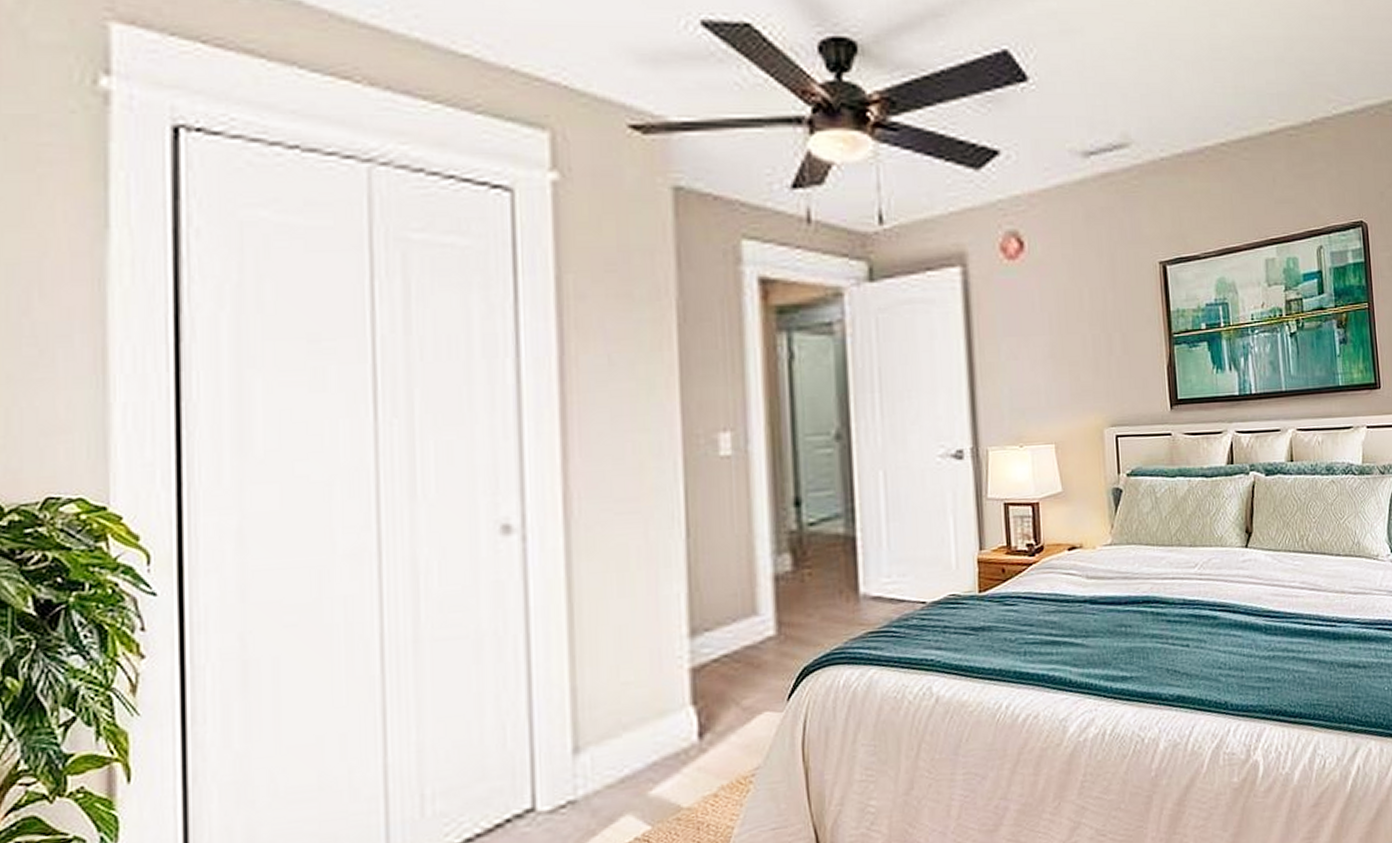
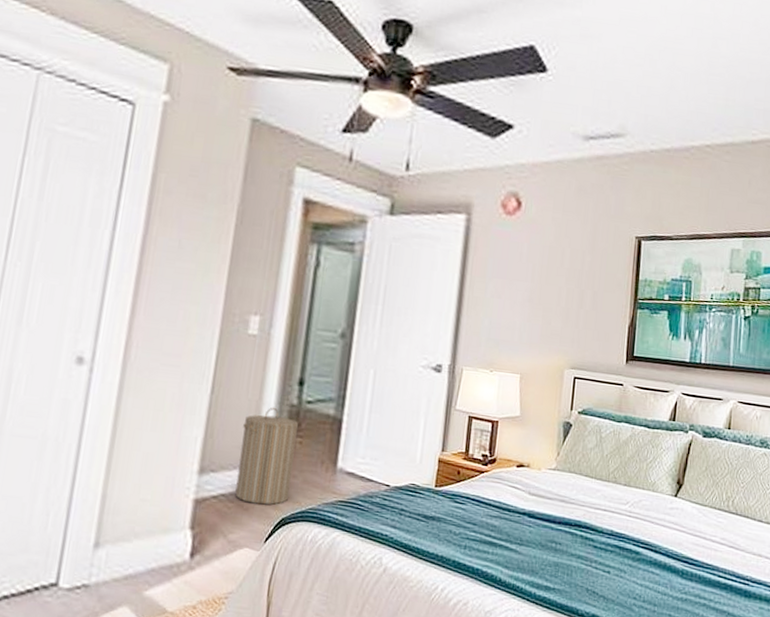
laundry hamper: none [735,538,807,659] -> present [235,407,299,505]

